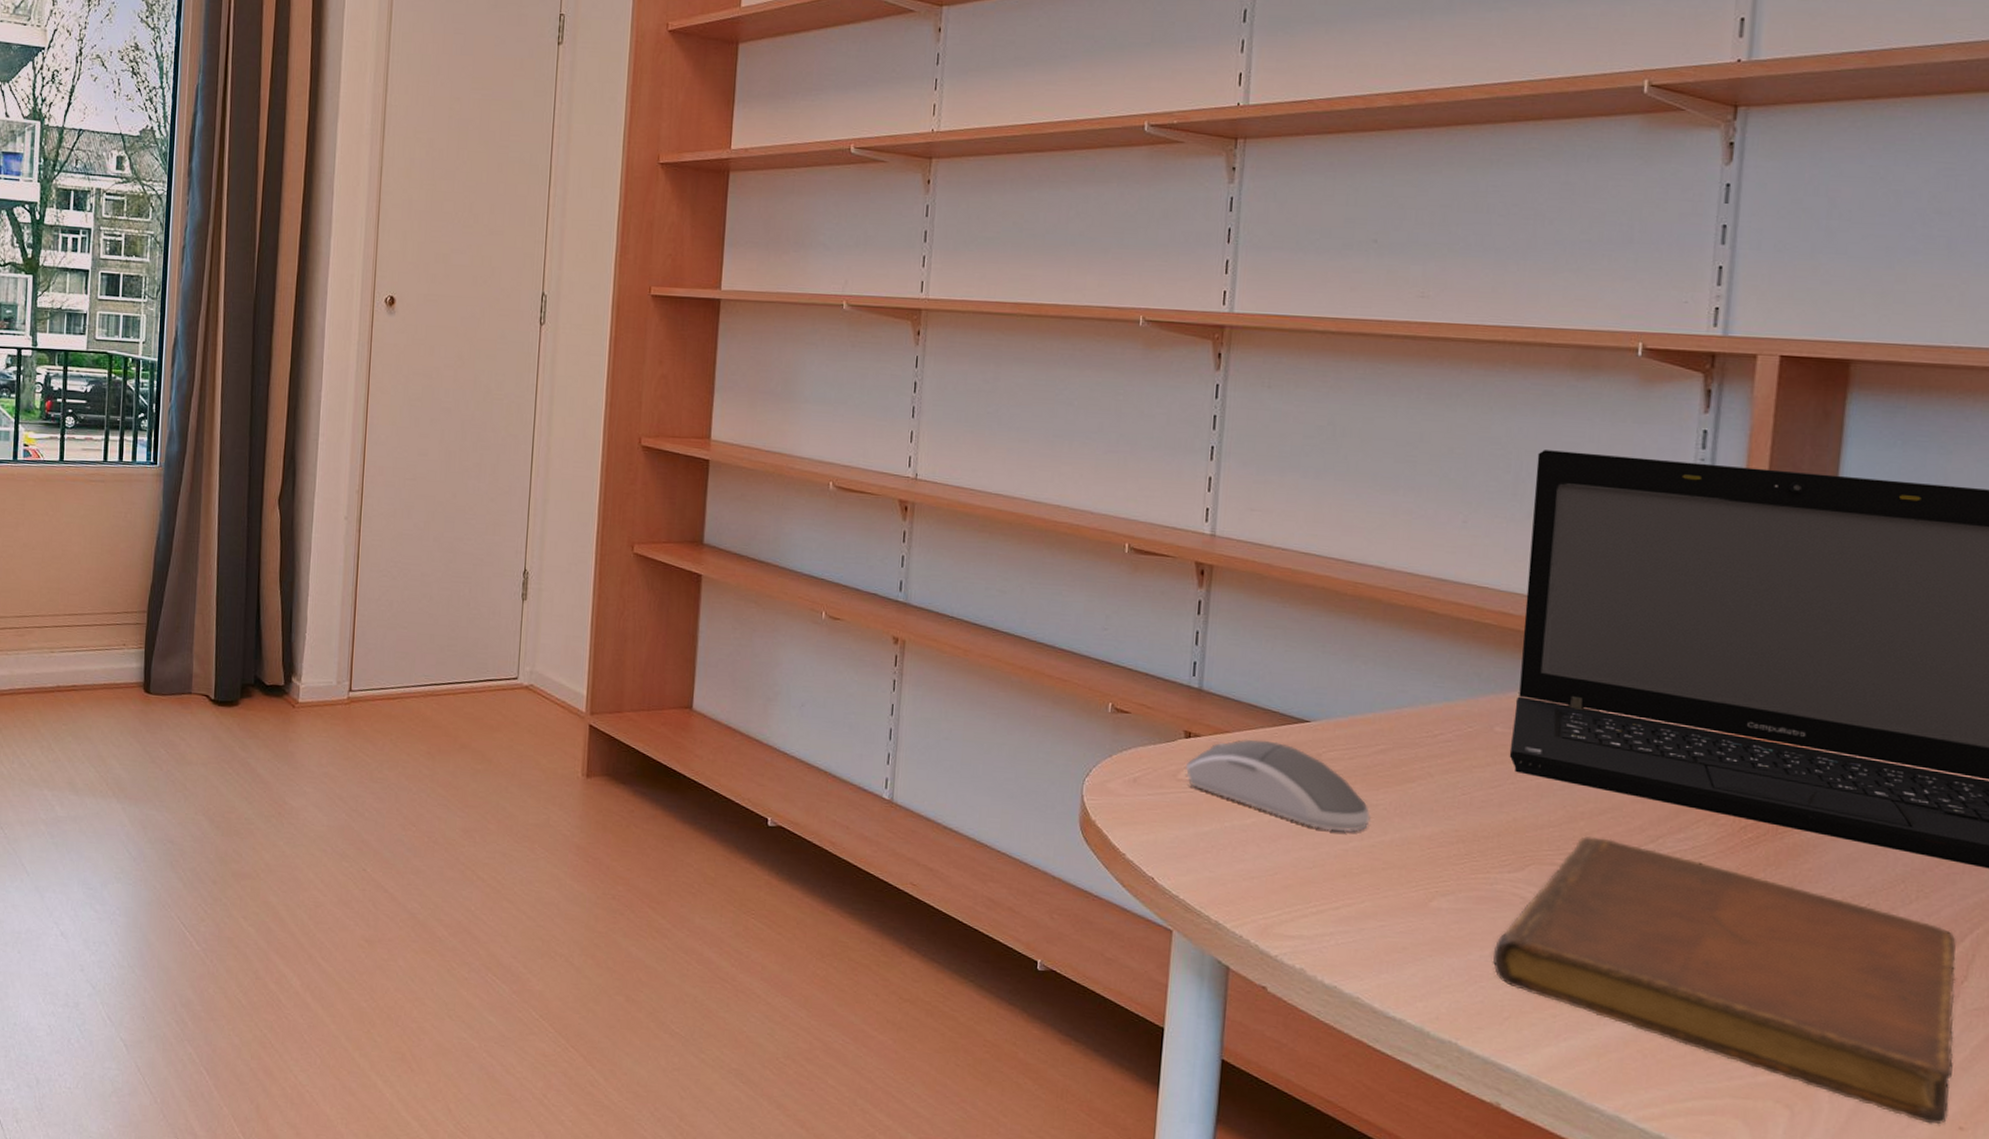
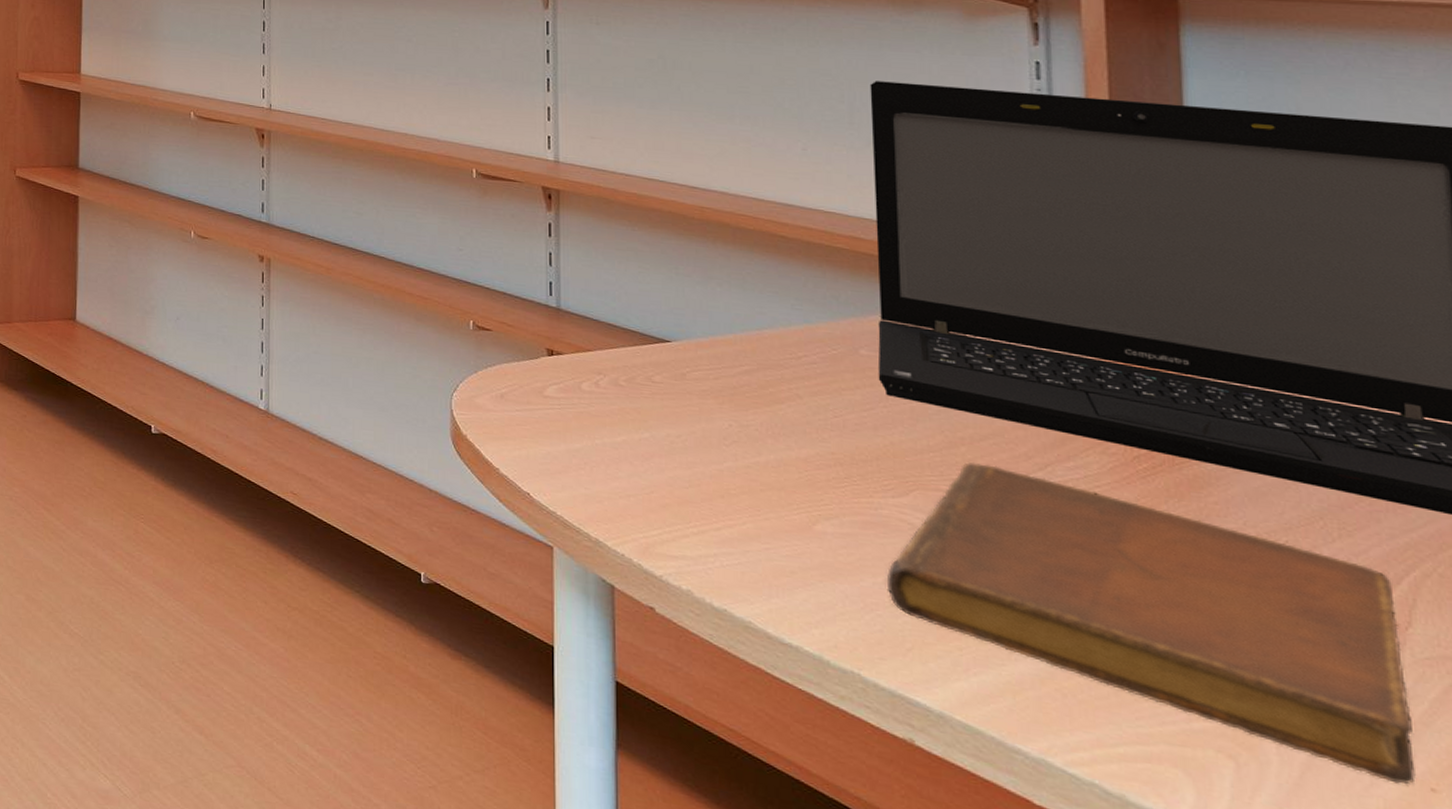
computer mouse: present [1186,739,1370,832] -> none [552,357,742,452]

